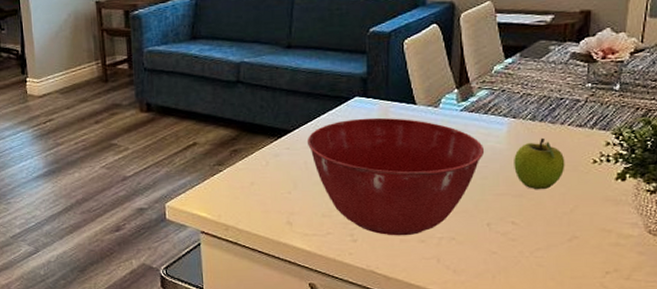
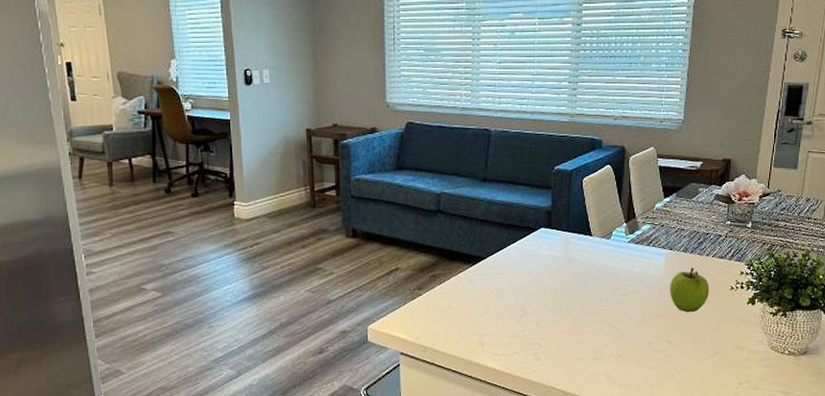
mixing bowl: present [307,117,485,236] -> none [498,247,647,355]

